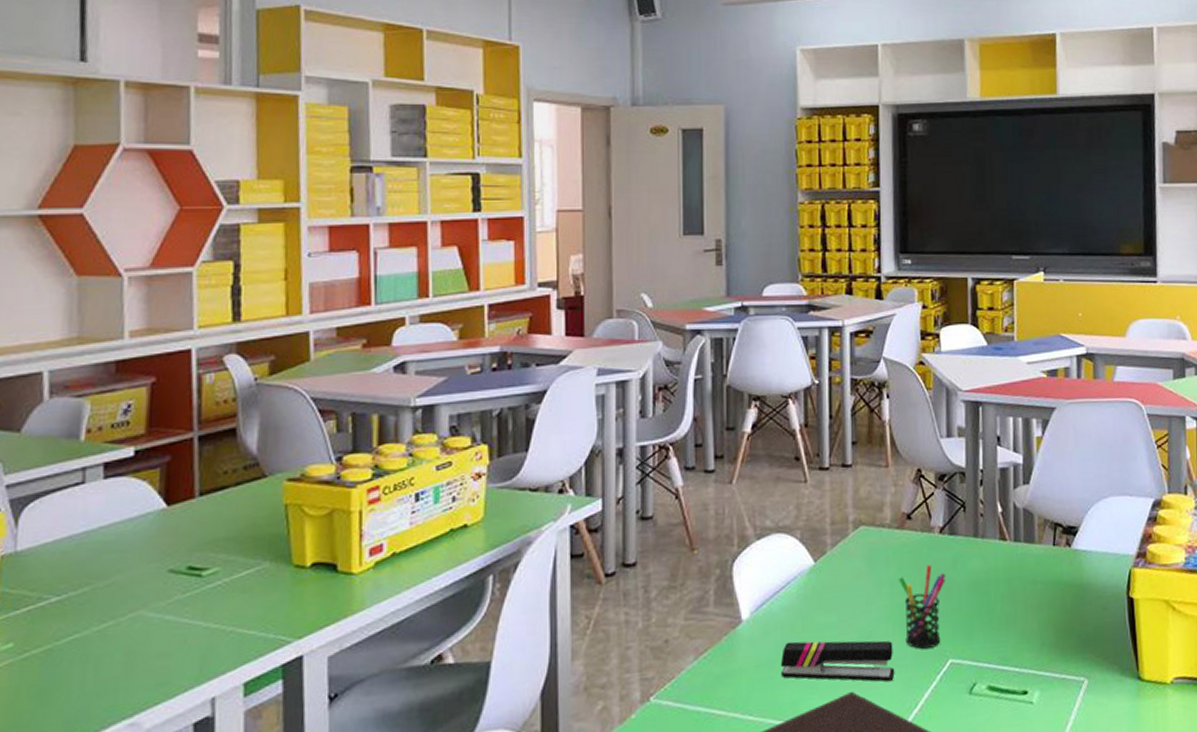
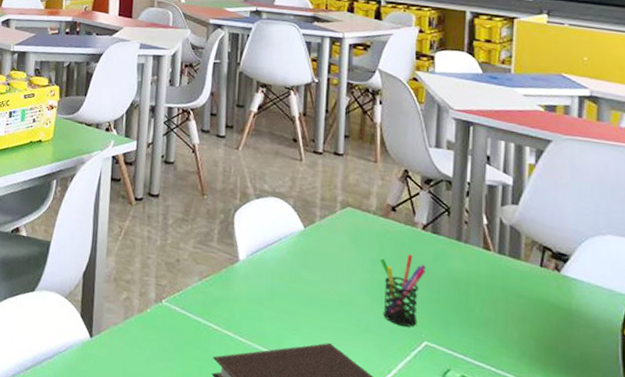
stapler: present [780,640,895,682] -> none [268,287,371,345]

